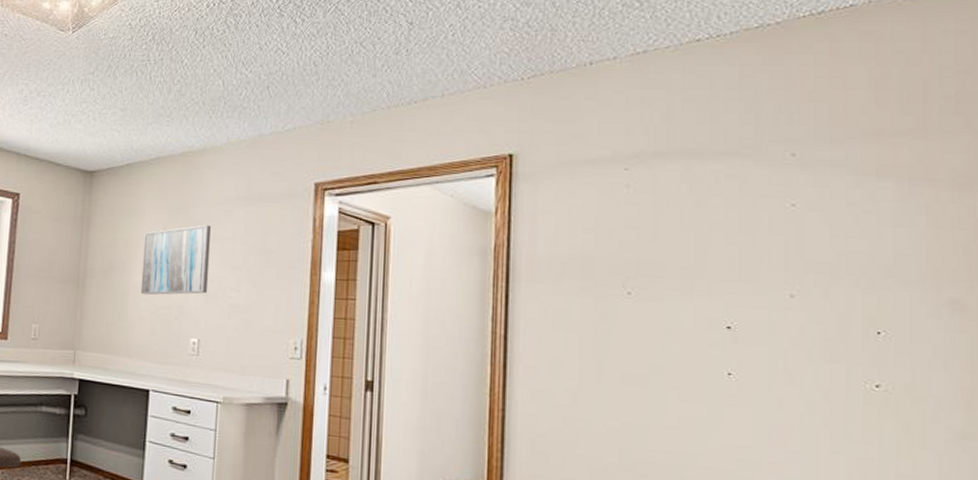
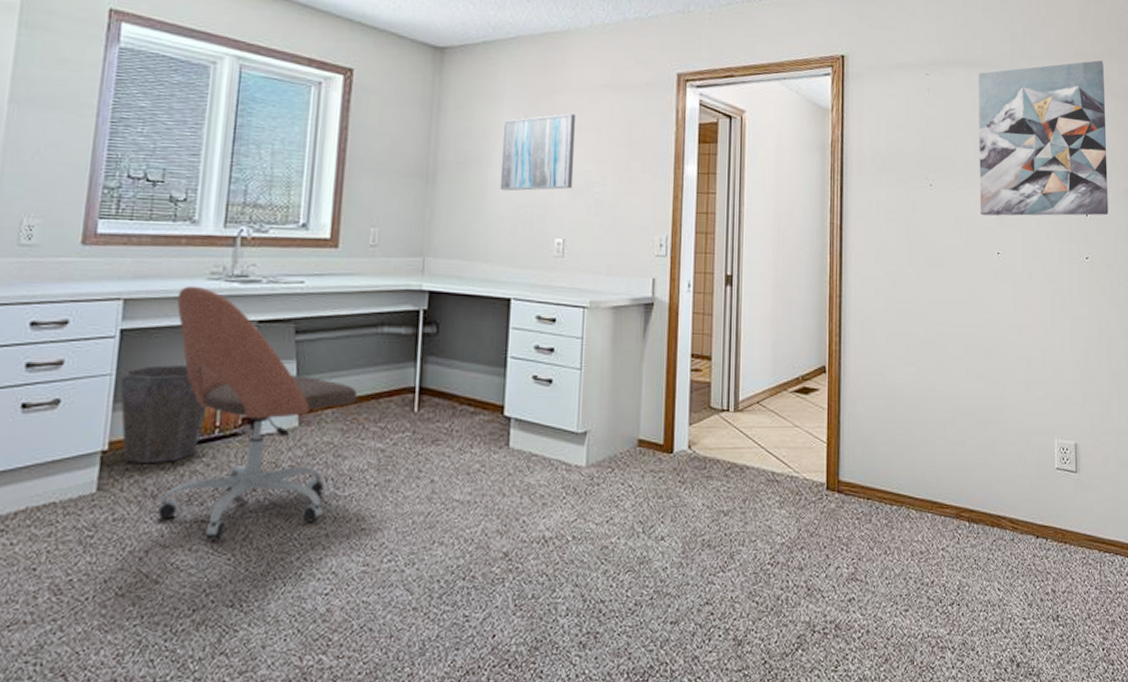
wall art: none [701,137,918,334] -> present [978,60,1109,216]

